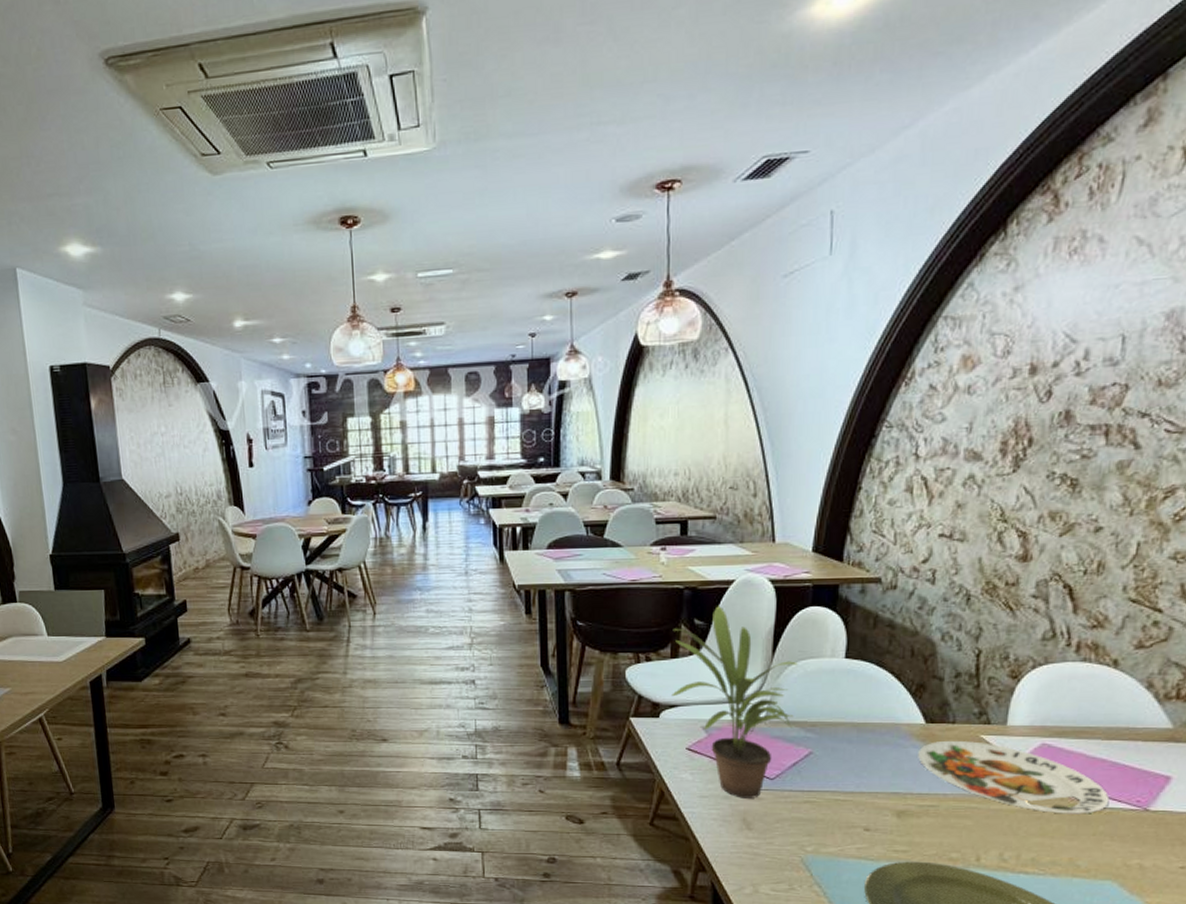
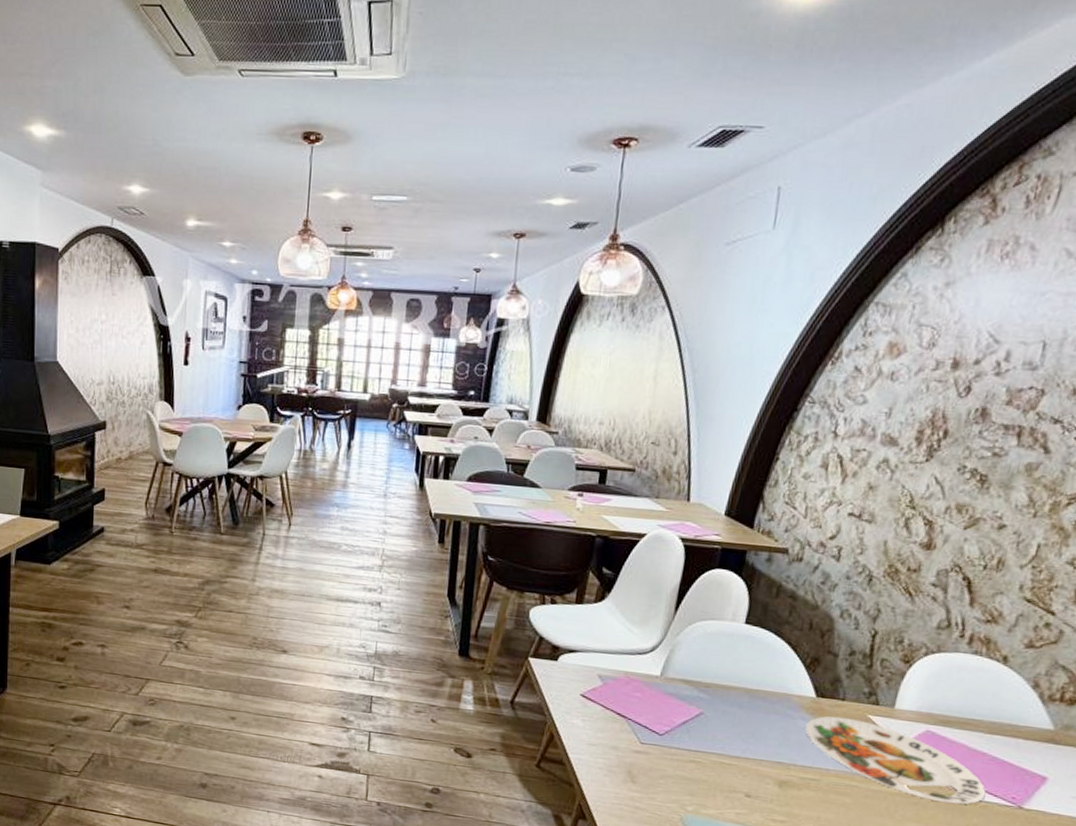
potted plant: present [672,606,799,798] -> none [572,557,700,752]

